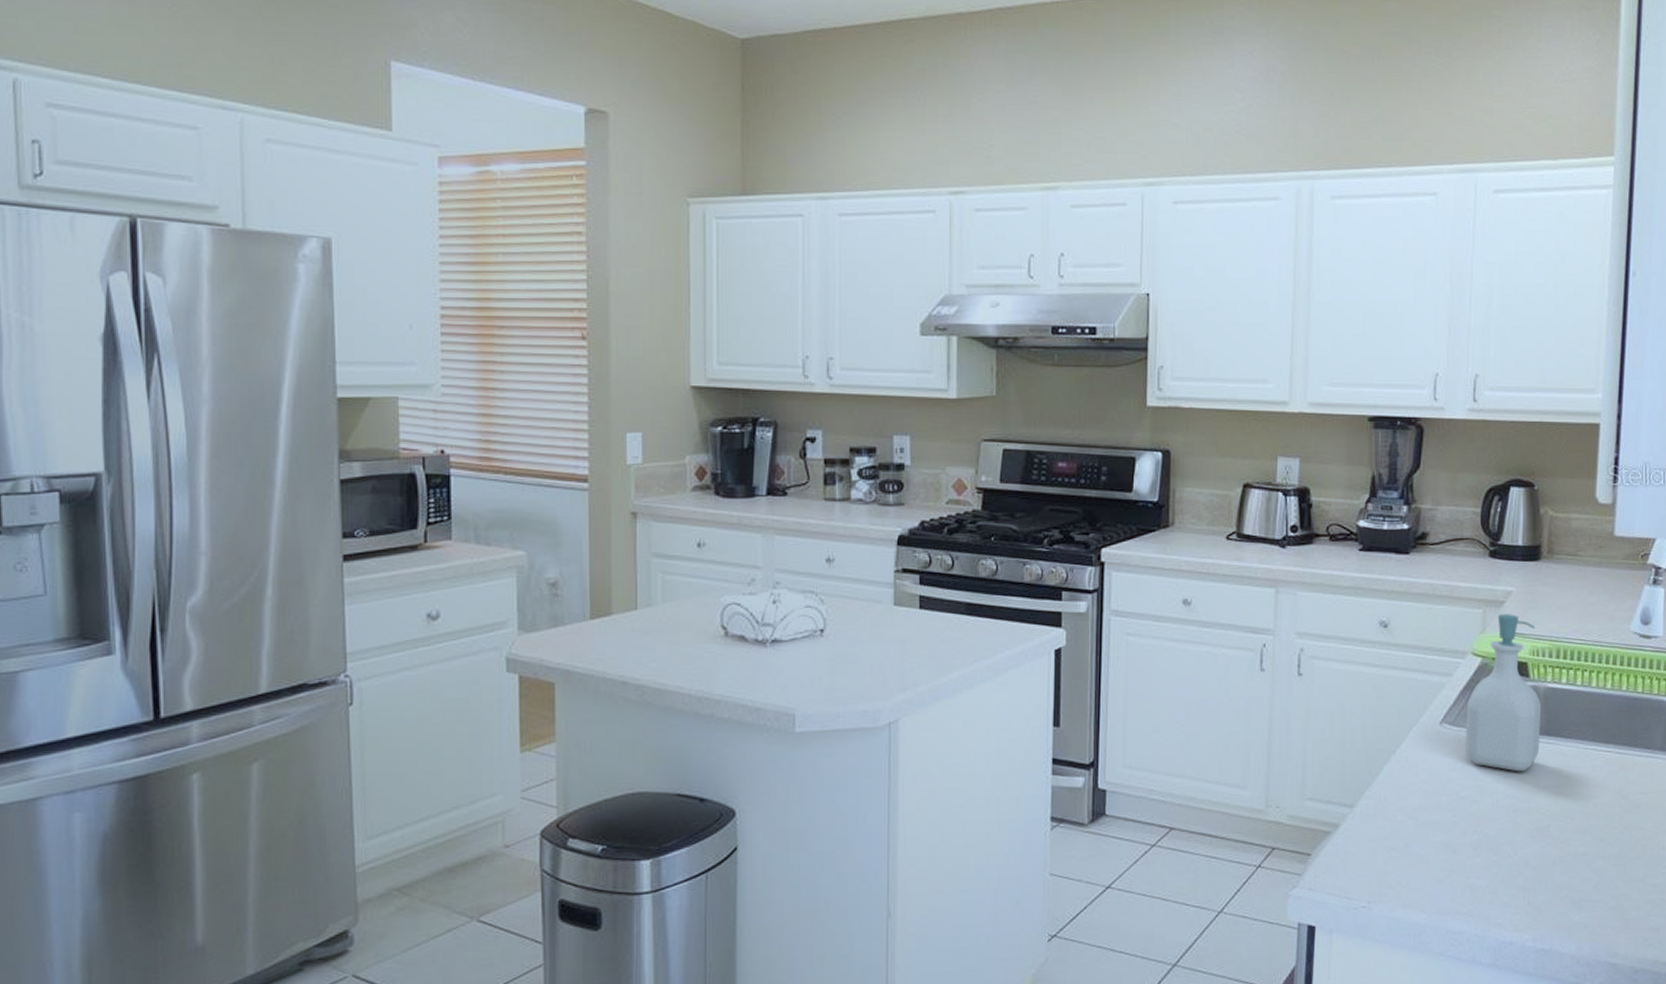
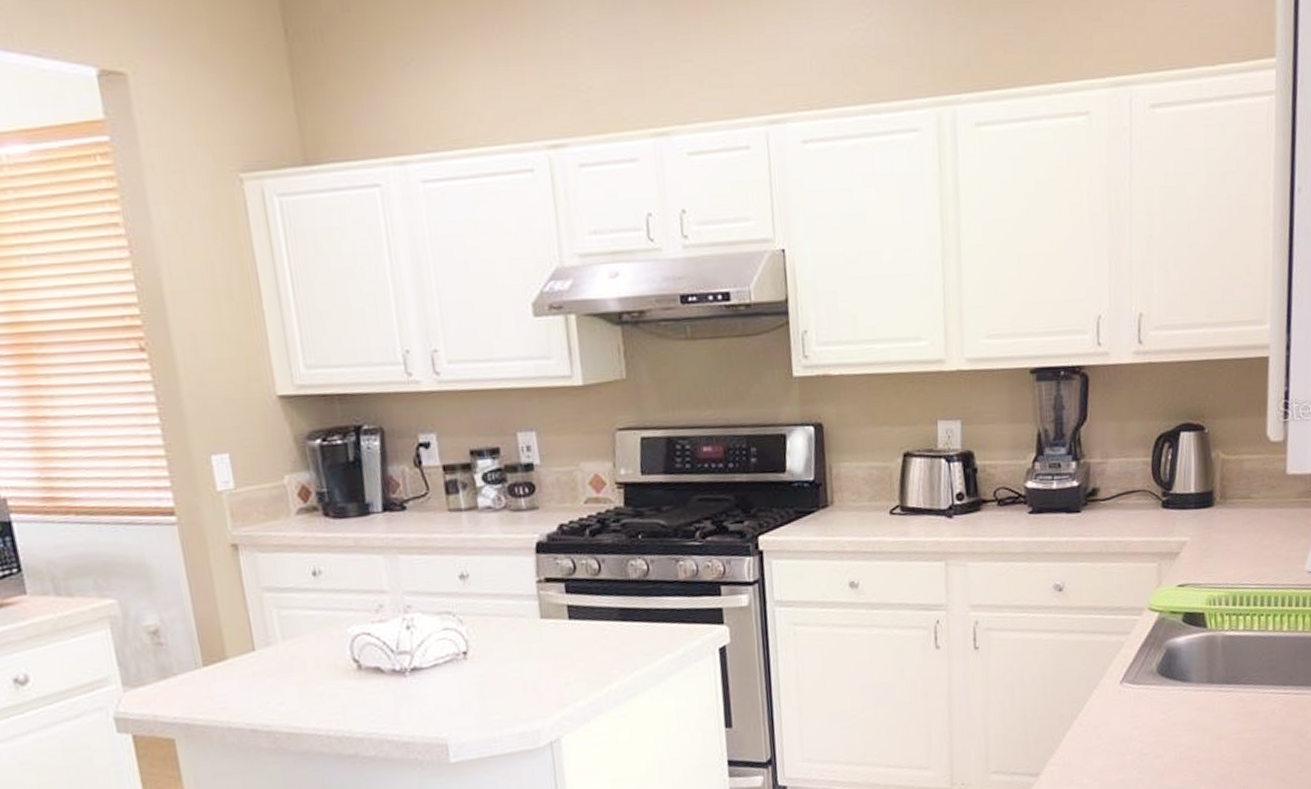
soap bottle: present [1465,614,1542,772] -> none [1146,565,1220,723]

